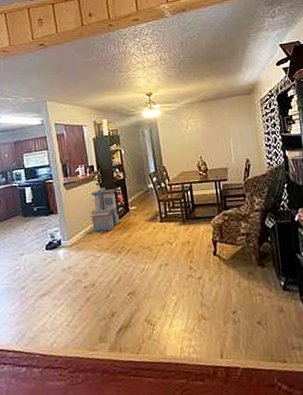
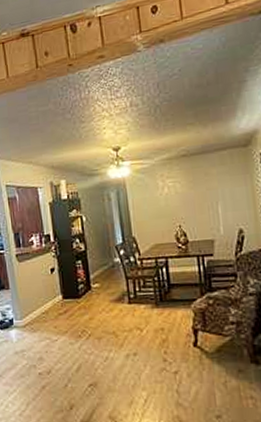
storage bin: present [91,187,120,232] -> none [47,260,80,312]

